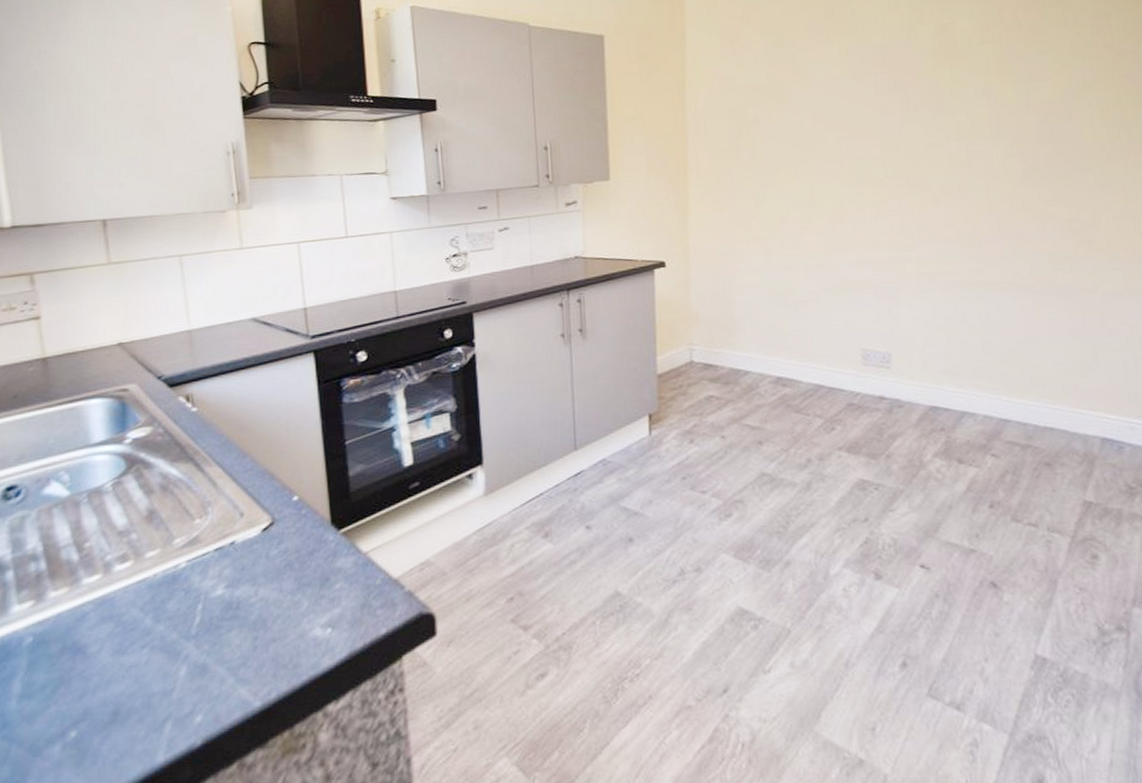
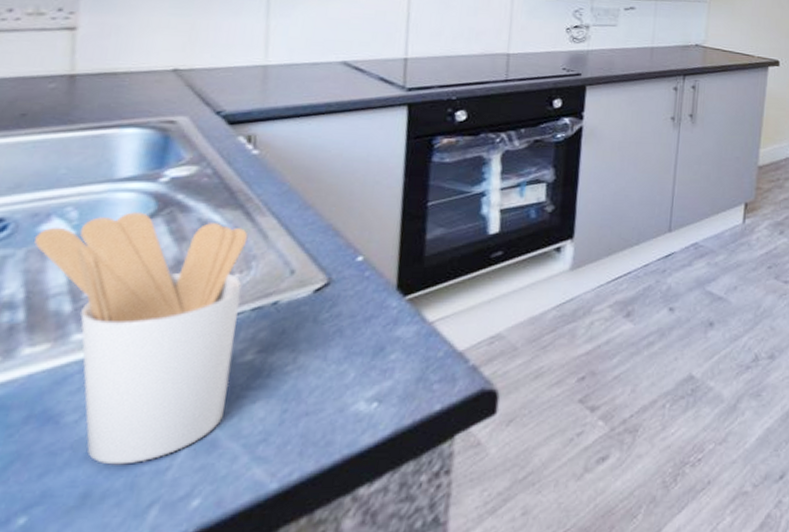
utensil holder: none [41,471,208,688] -> present [34,212,249,465]

